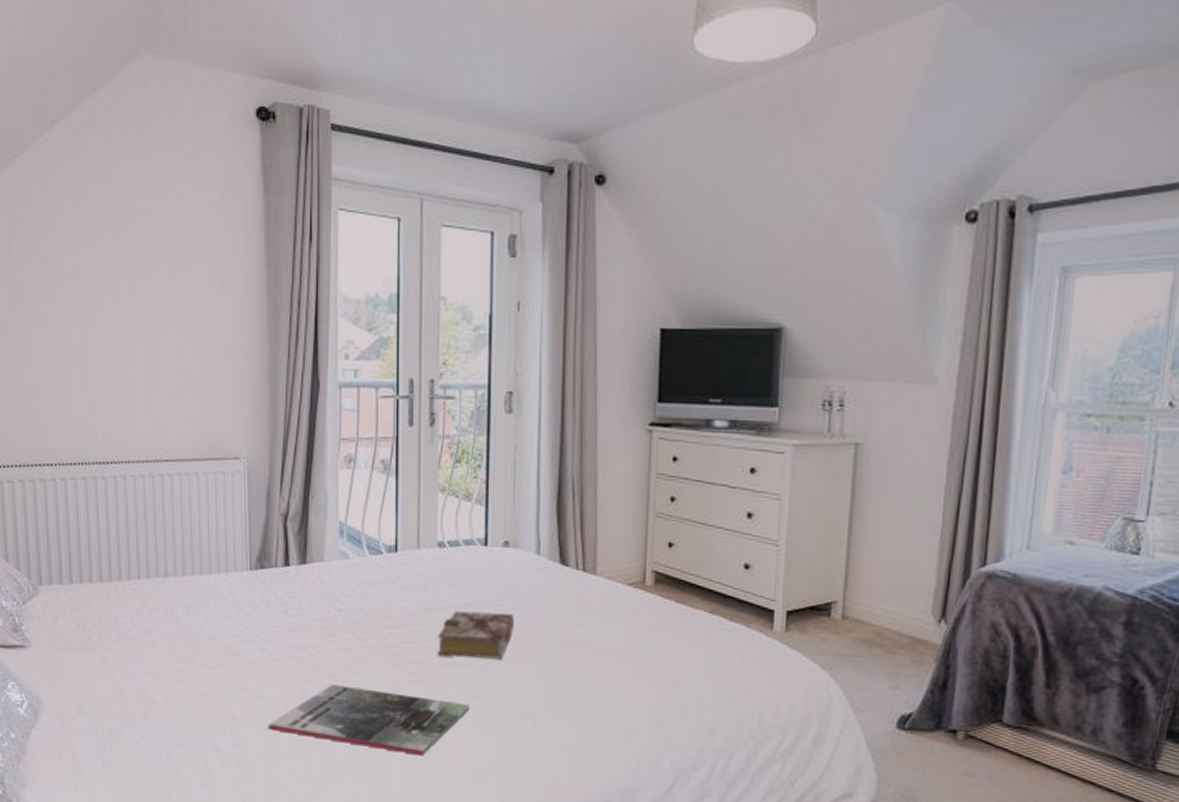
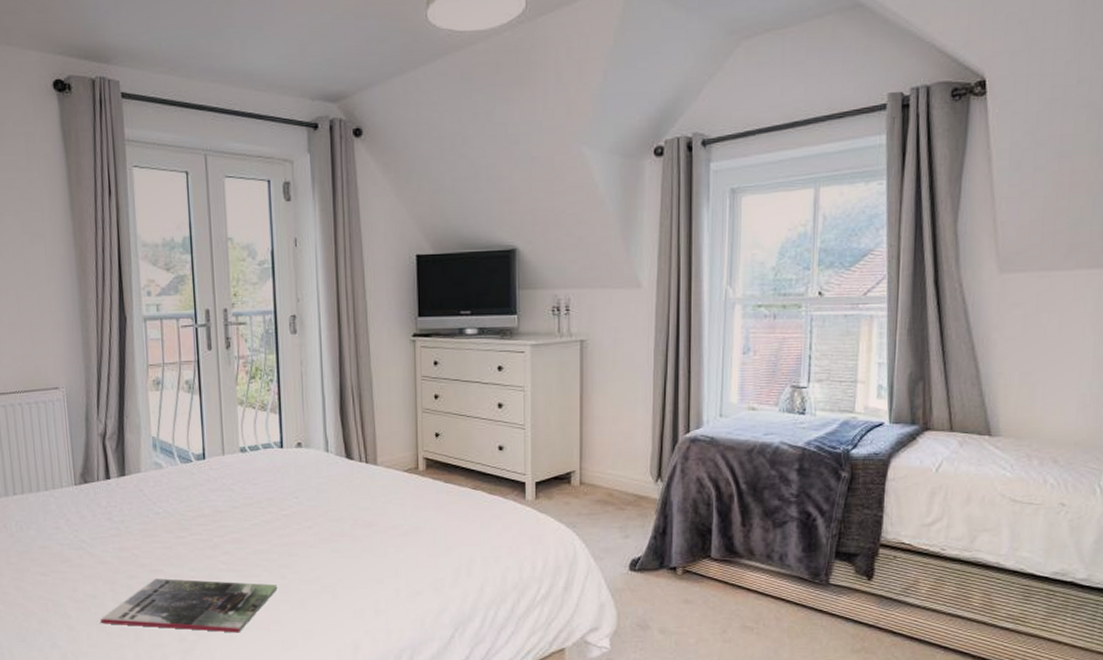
book: present [438,610,515,659] -> none [246,504,311,546]

